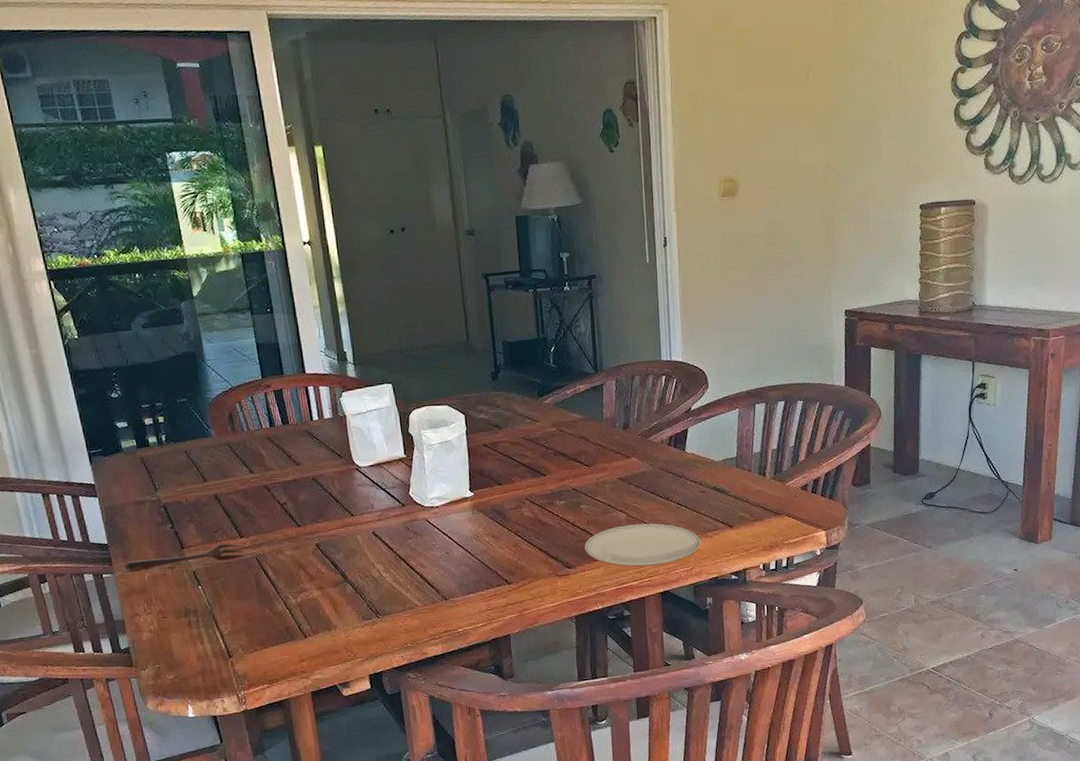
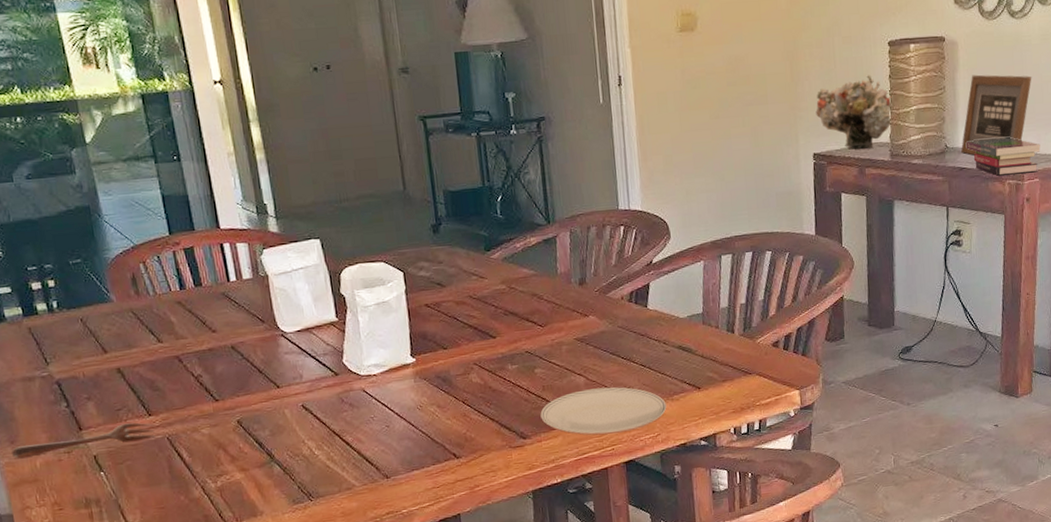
flower arrangement: none [848,236,922,307] -> present [815,75,892,149]
picture frame: none [988,236,1060,313] -> present [961,74,1032,156]
books: none [994,296,1067,332] -> present [966,137,1041,176]

